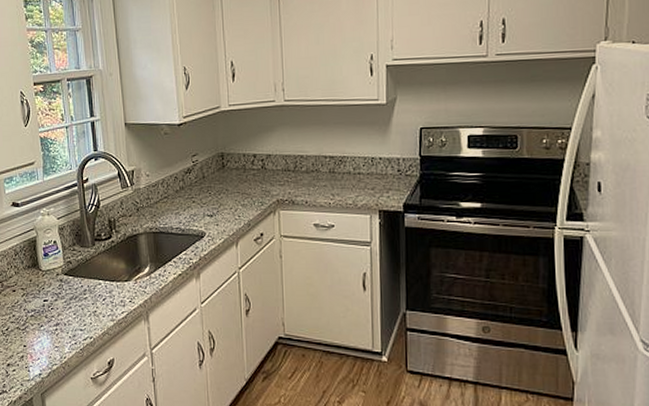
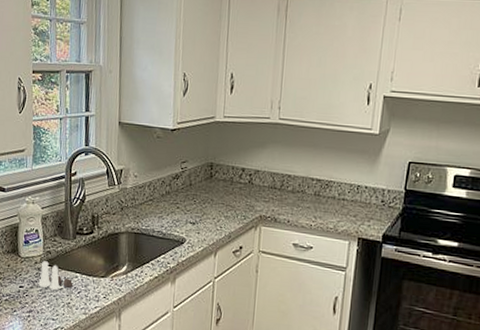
salt and pepper shaker set: none [62,271,98,299] -> present [38,261,74,290]

